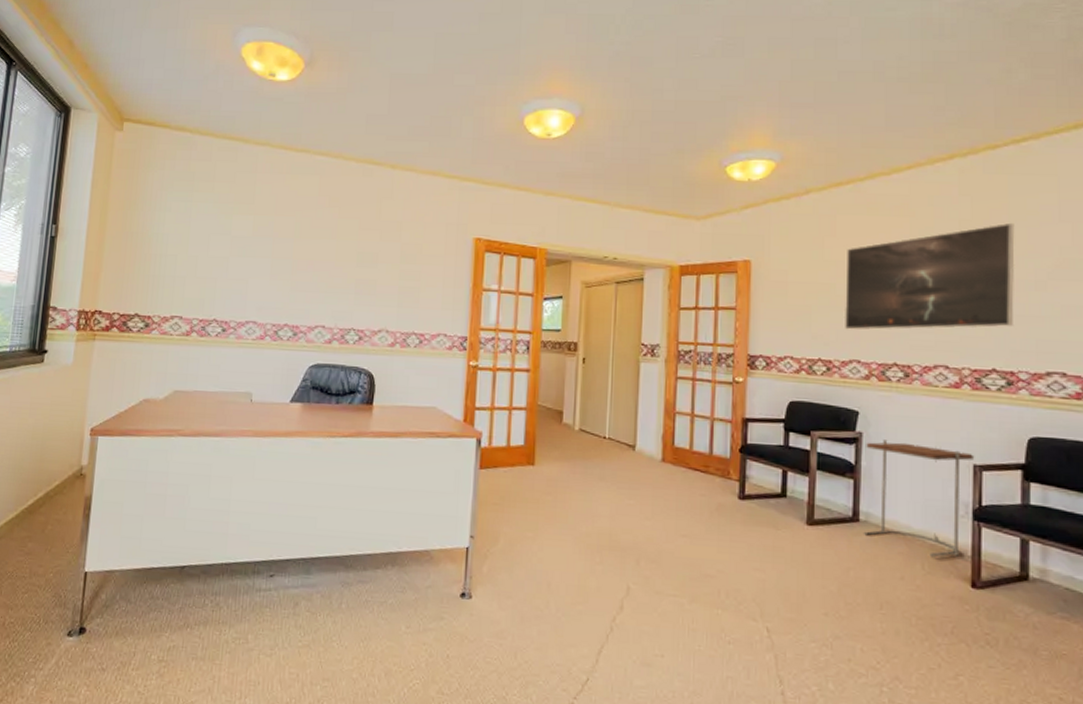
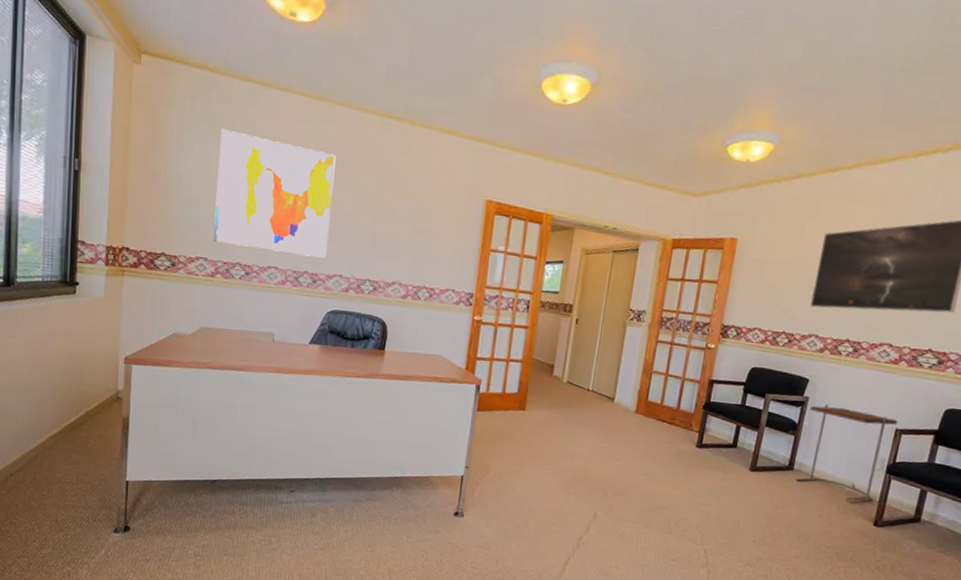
wall art: none [189,186,316,309] -> present [213,129,336,258]

